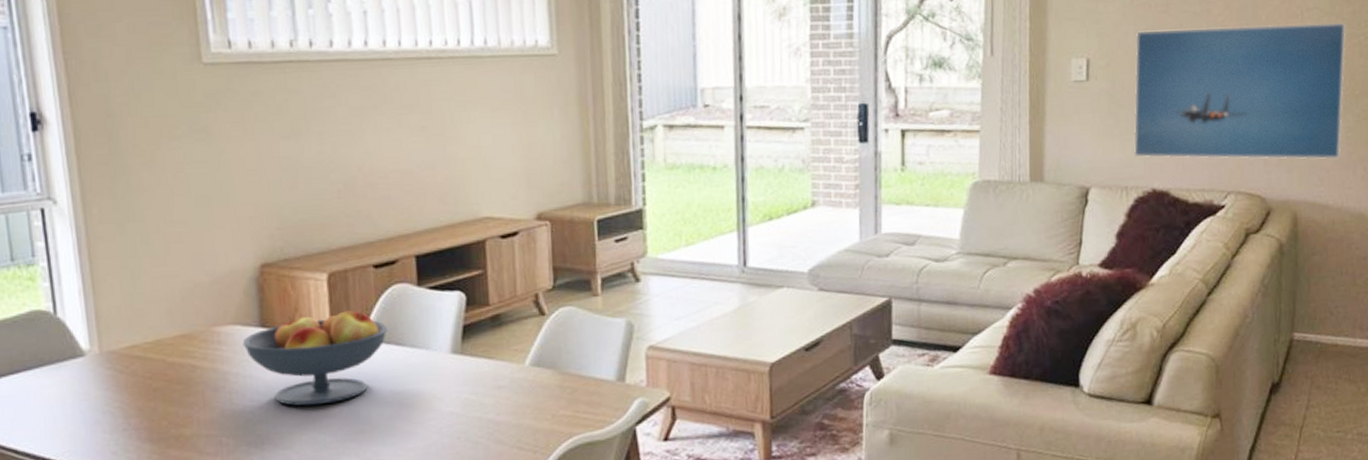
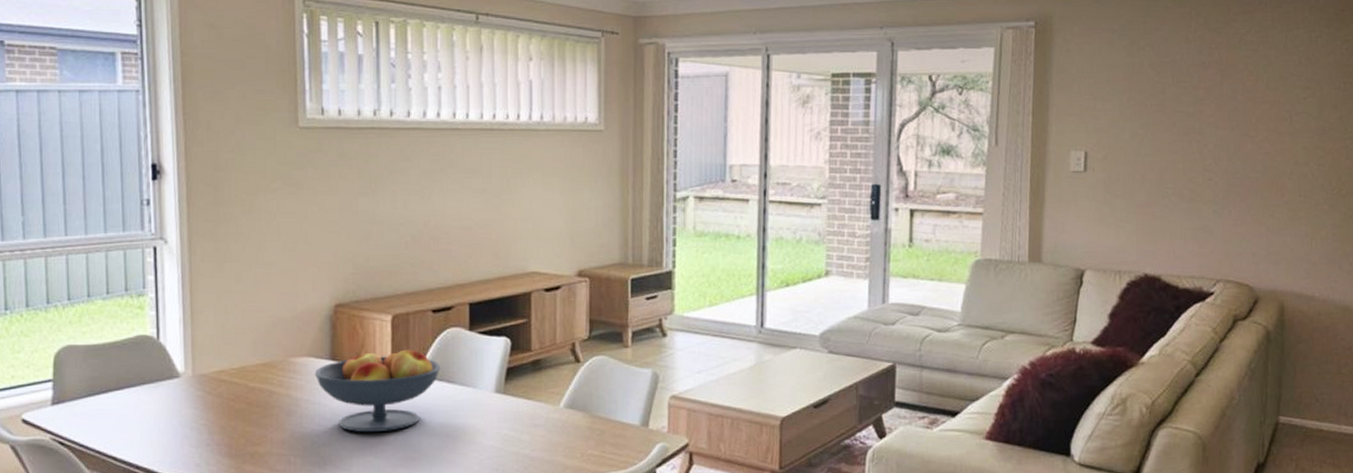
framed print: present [1133,23,1347,160] -> none [1127,127,1334,254]

